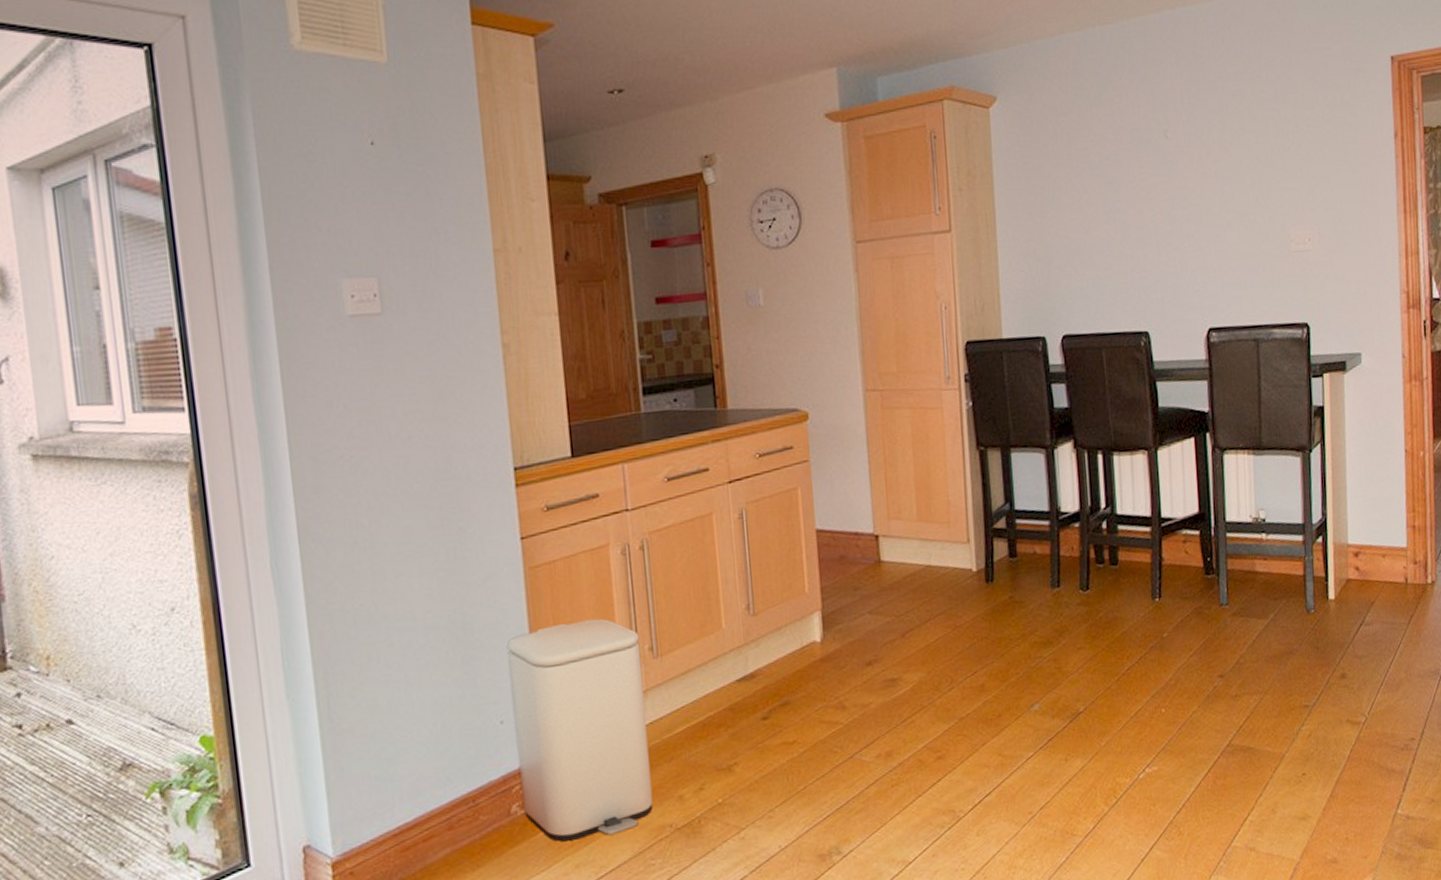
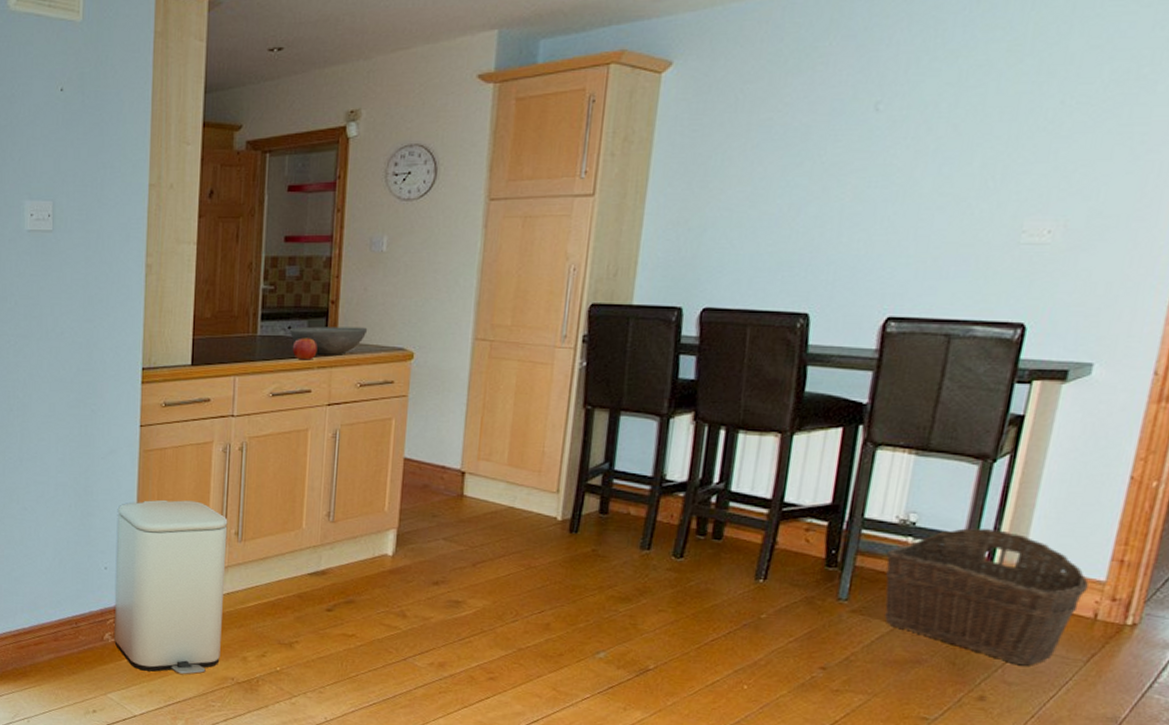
bowl: none [675,390,758,427] -> present [289,326,368,355]
fruit: none [681,406,709,436] -> present [292,335,318,360]
wicker basket: none [1248,514,1396,638] -> present [885,528,1089,666]

